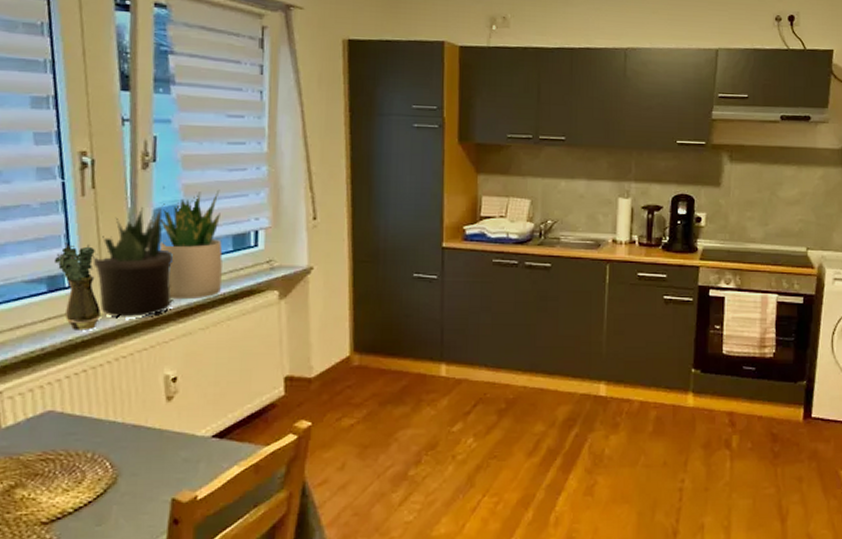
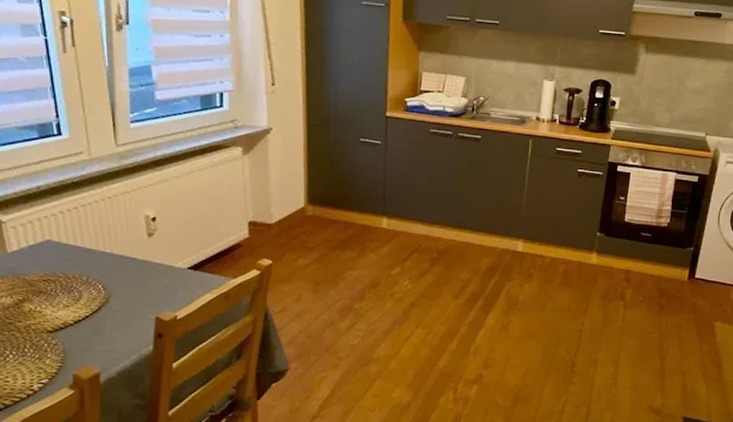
vase: present [54,243,101,331] -> none [42,95,86,173]
planter: present [93,206,174,317] -> none [77,66,149,164]
planter: present [159,189,223,300] -> none [135,53,192,152]

